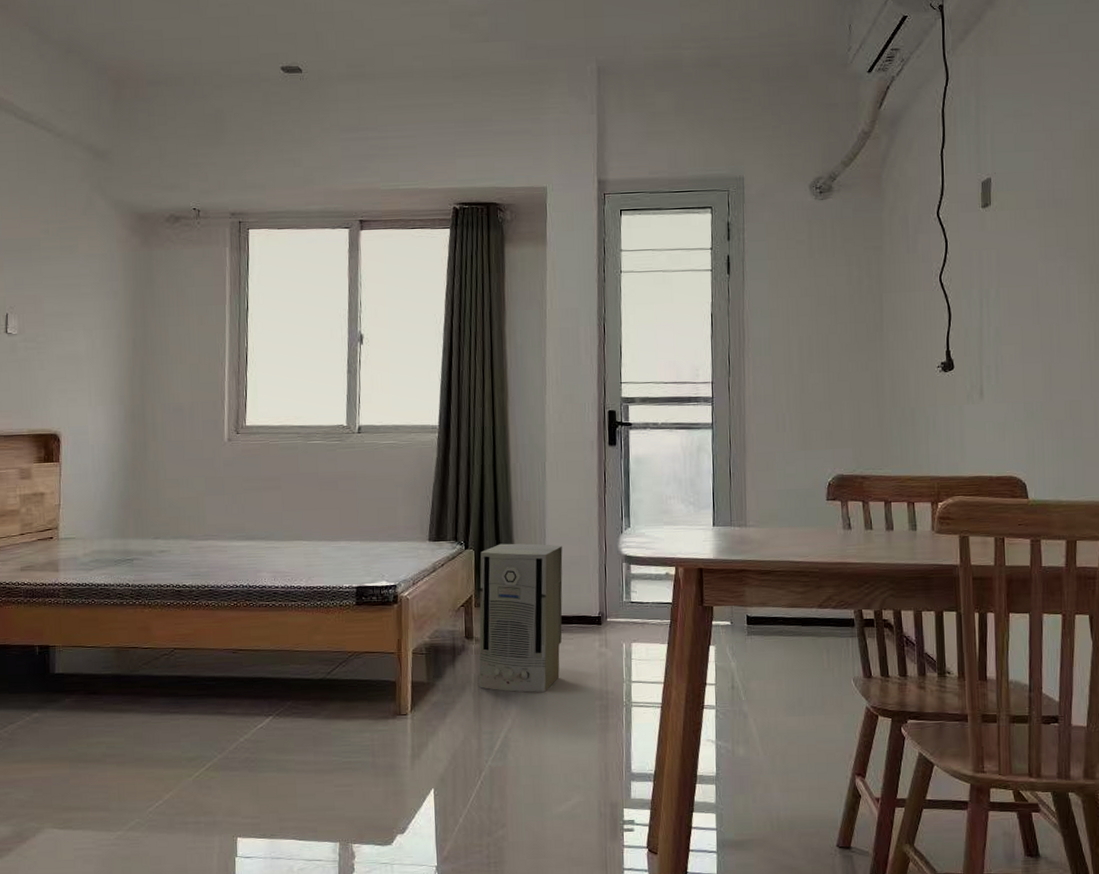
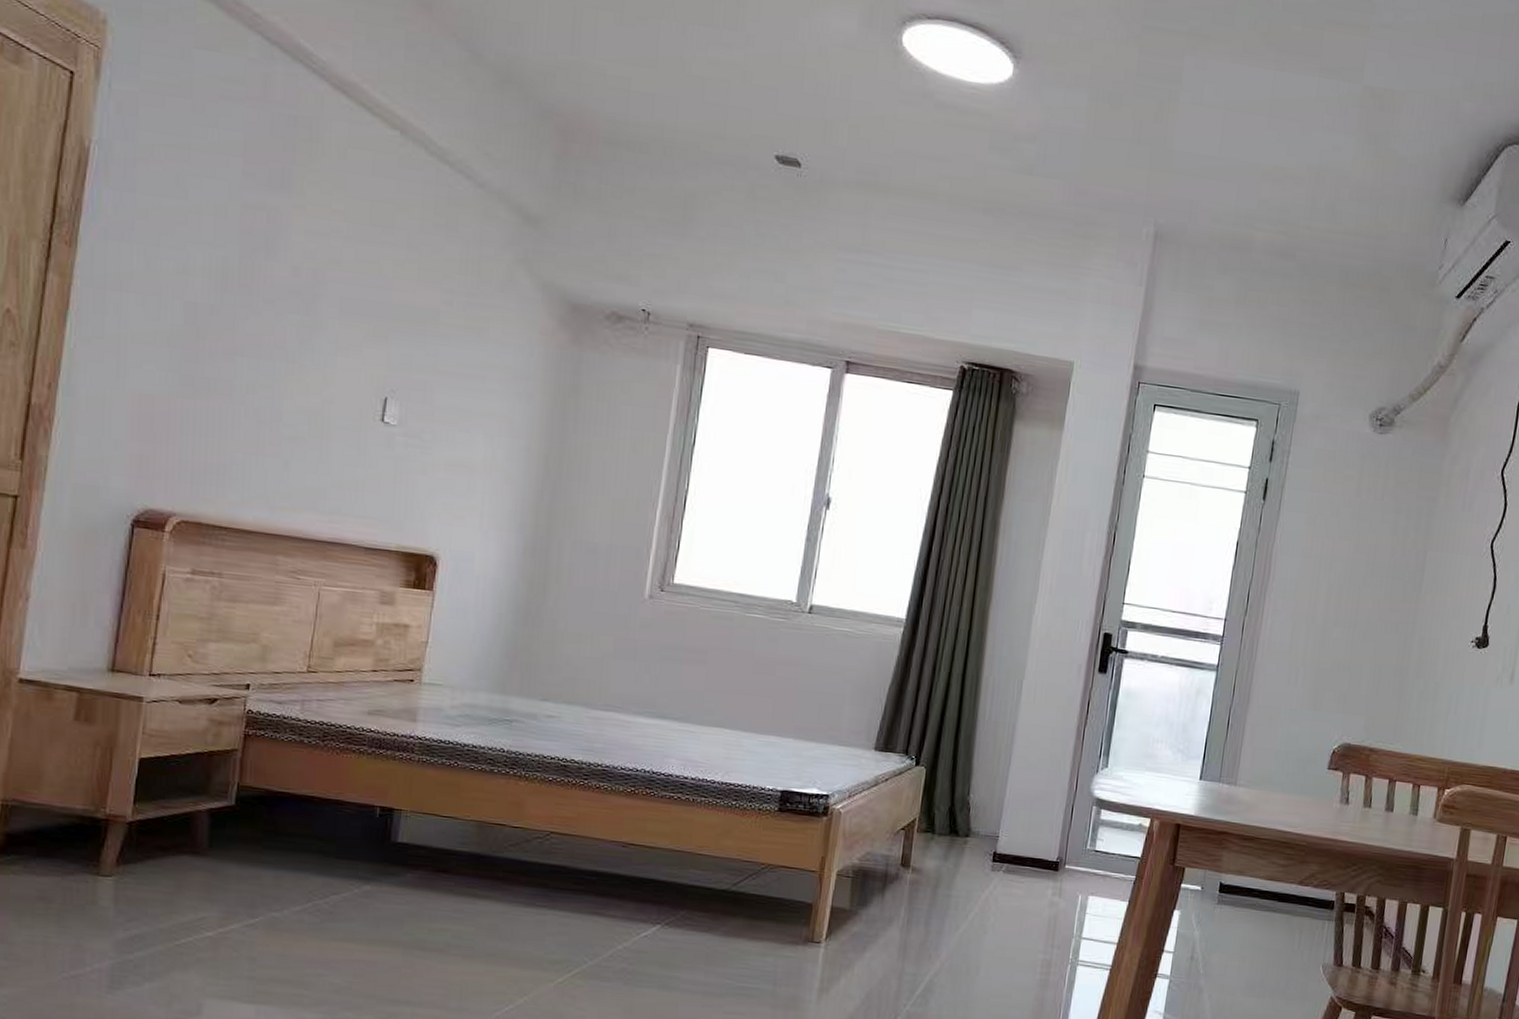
air purifier: present [479,543,563,693] -> none [909,765,1028,937]

